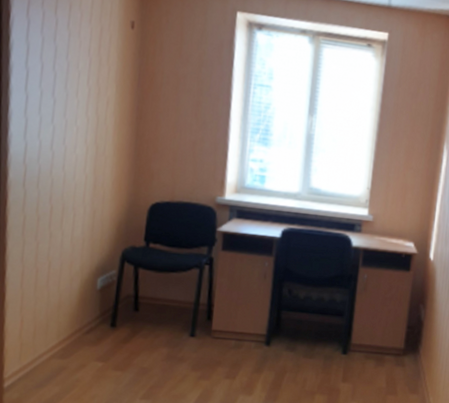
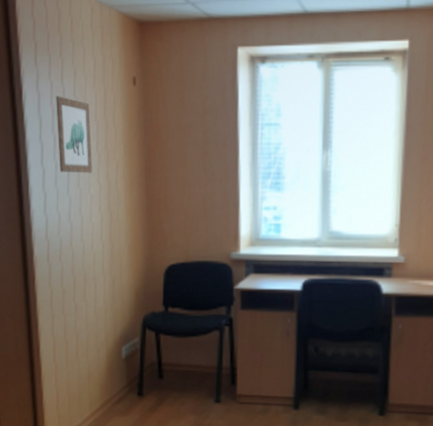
wall art: none [45,25,84,106] -> present [56,96,92,173]

